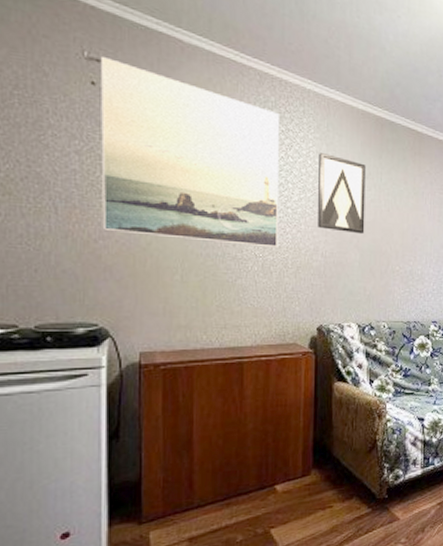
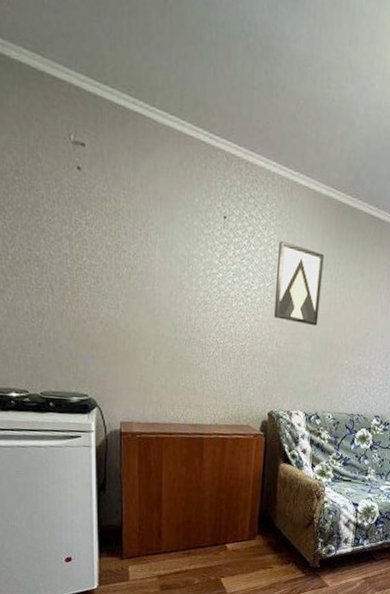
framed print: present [101,55,279,248] -> none [85,139,244,336]

